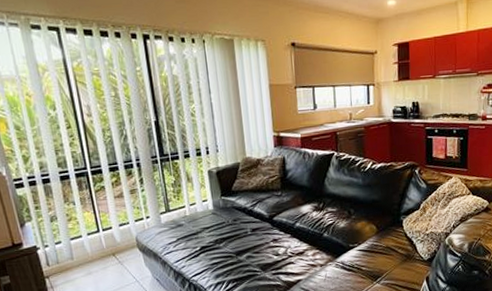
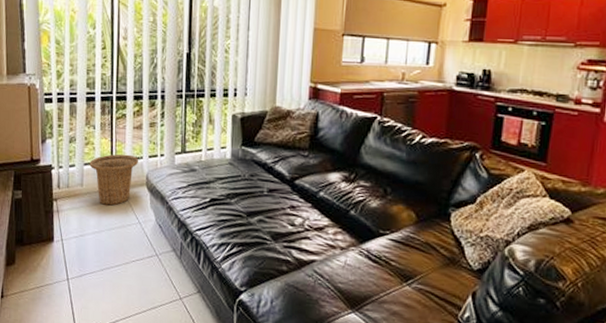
basket: none [75,222,126,272] -> present [89,153,139,206]

